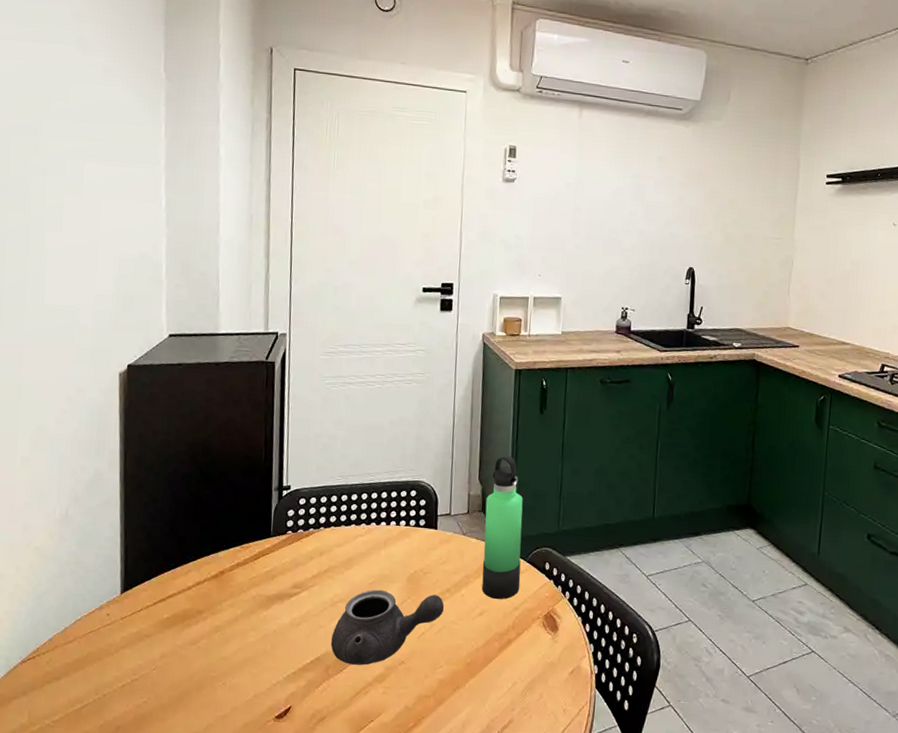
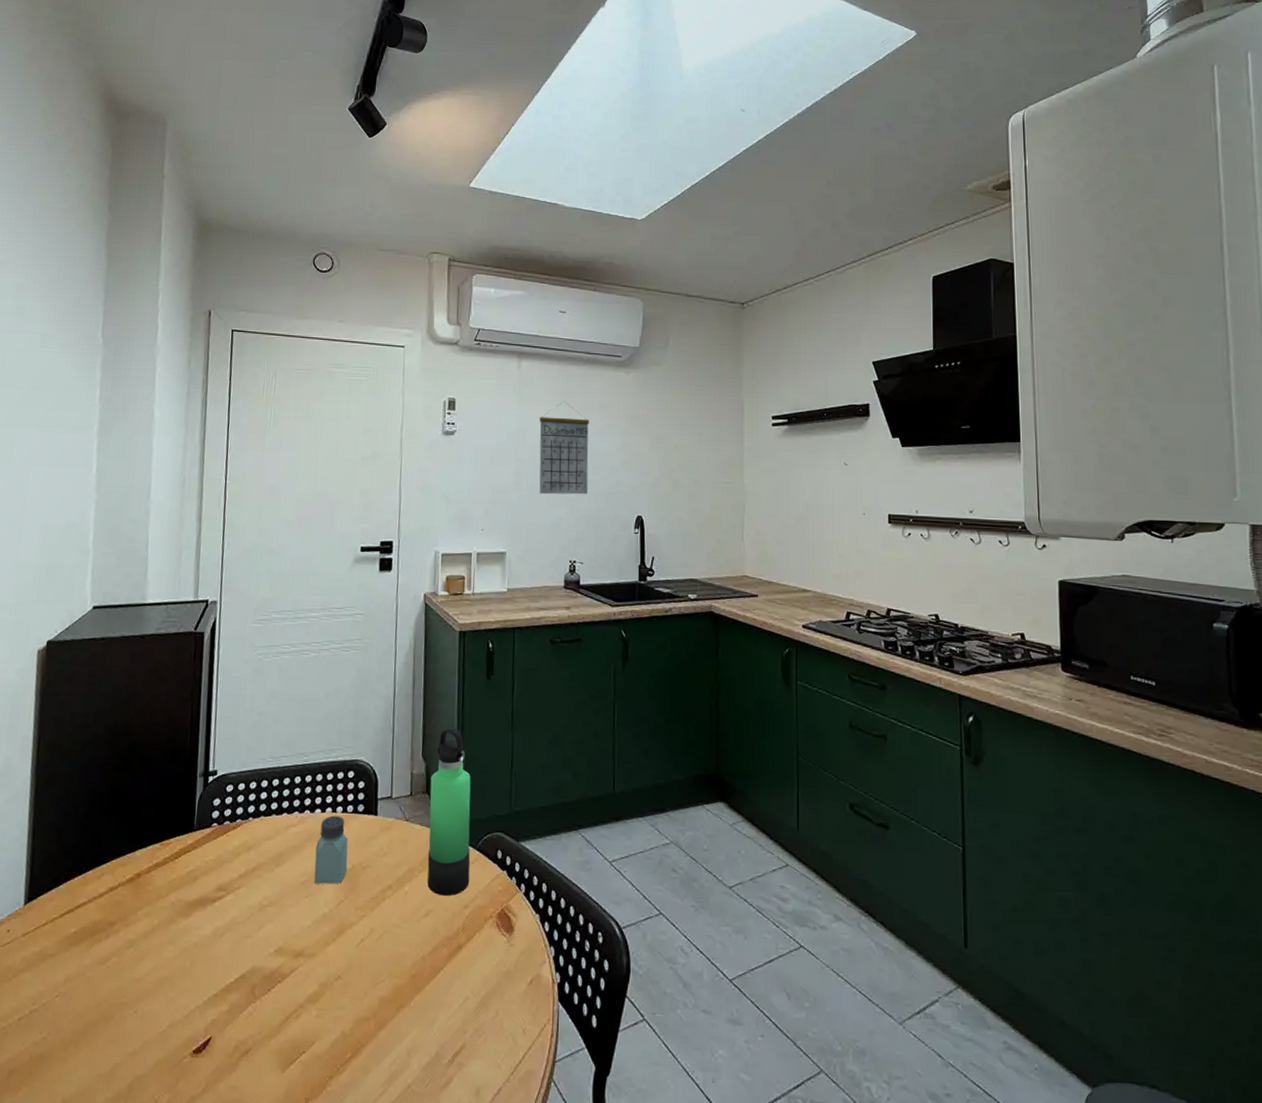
teapot: present [331,589,445,665] -> none [258,889,386,983]
saltshaker: none [380,528,411,586] -> present [314,815,348,884]
calendar: none [595,152,648,245] -> present [539,401,590,495]

